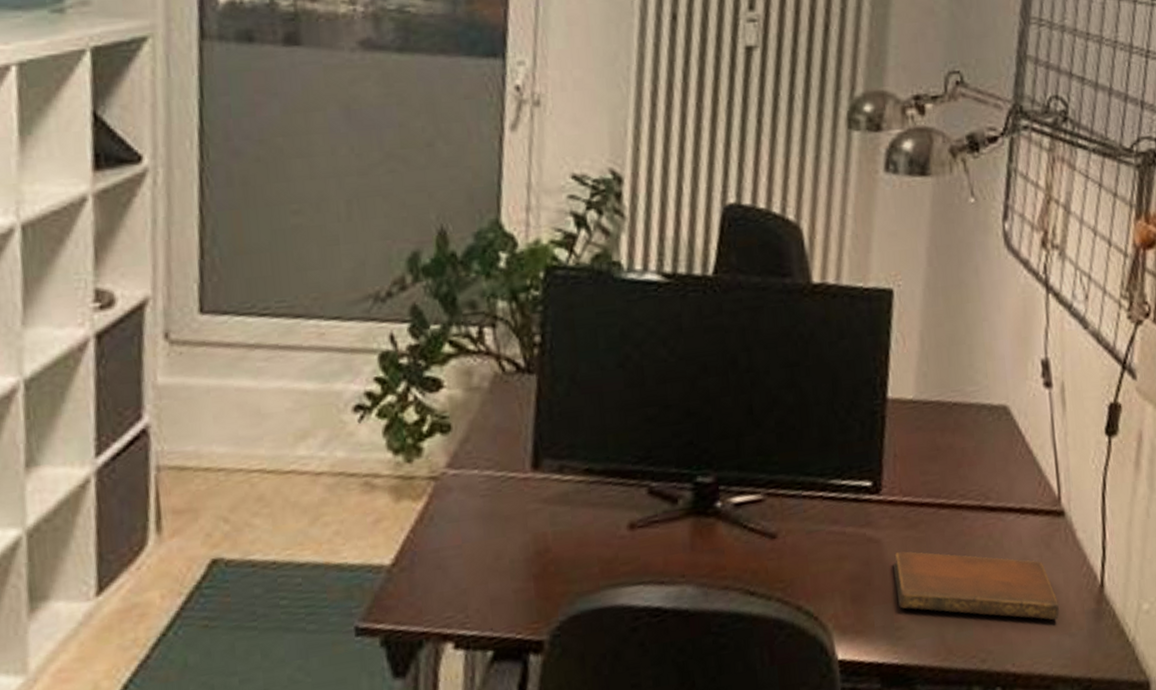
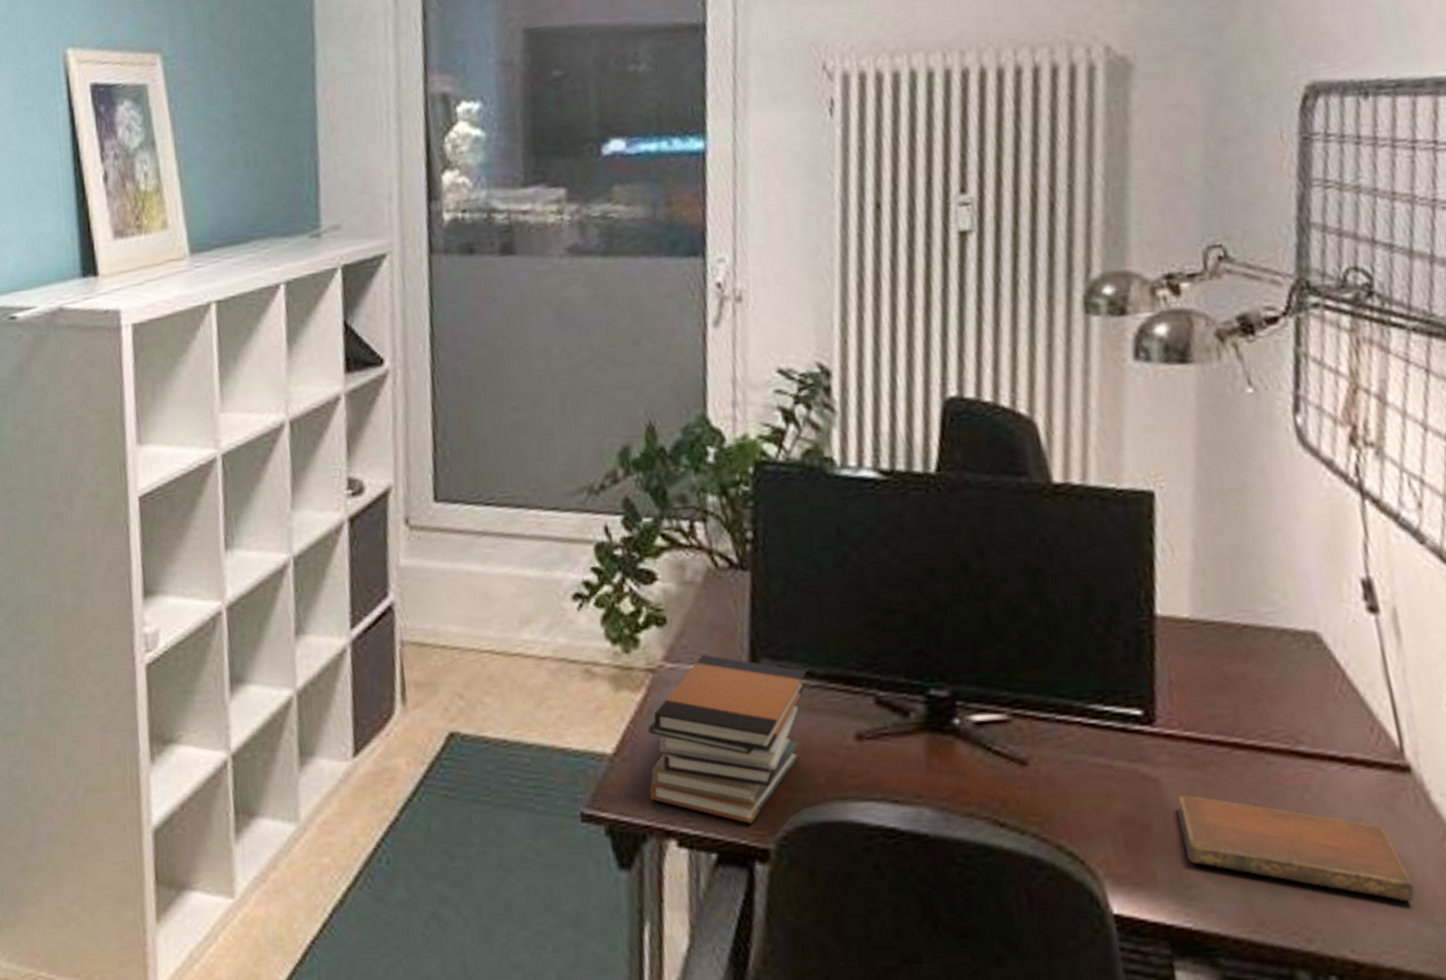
book stack: none [427,458,586,619] -> present [648,654,807,824]

